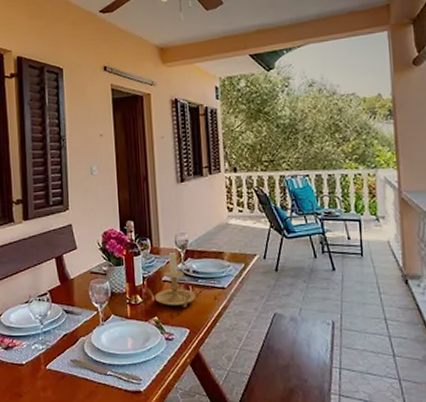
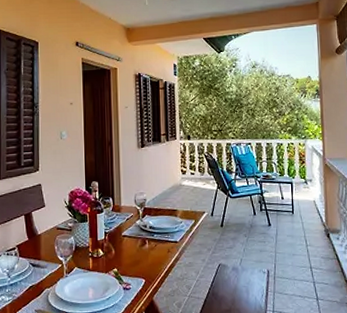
candle holder: present [154,251,196,307] -> none [114,209,152,260]

